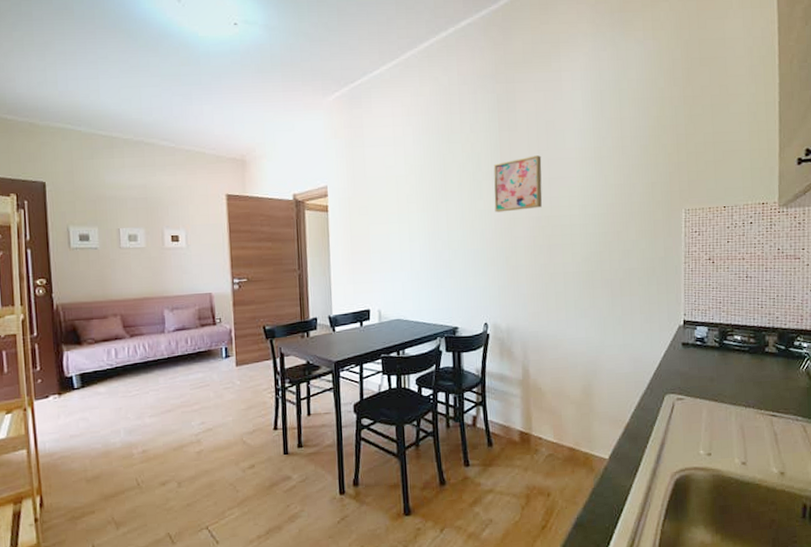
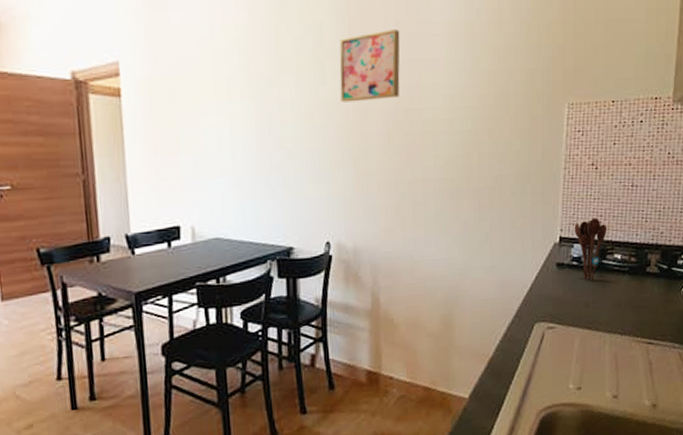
utensil holder: none [696,304,727,358] -> present [574,217,607,280]

